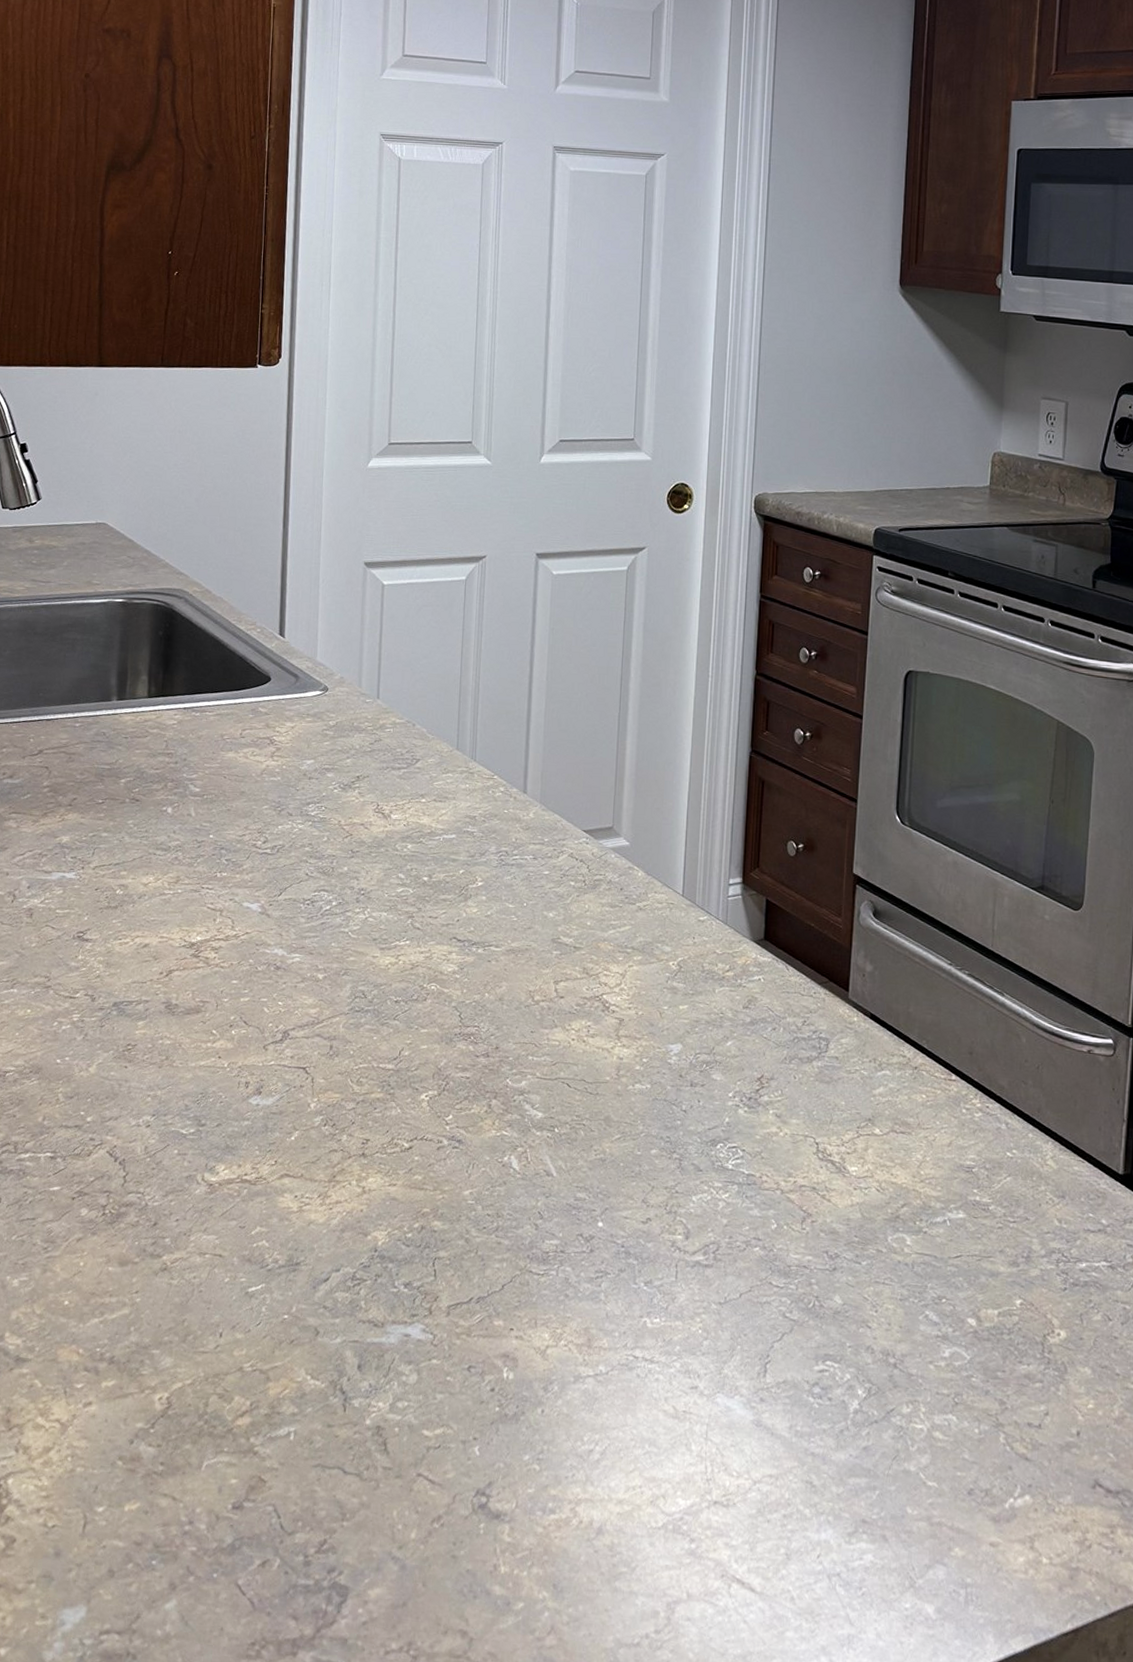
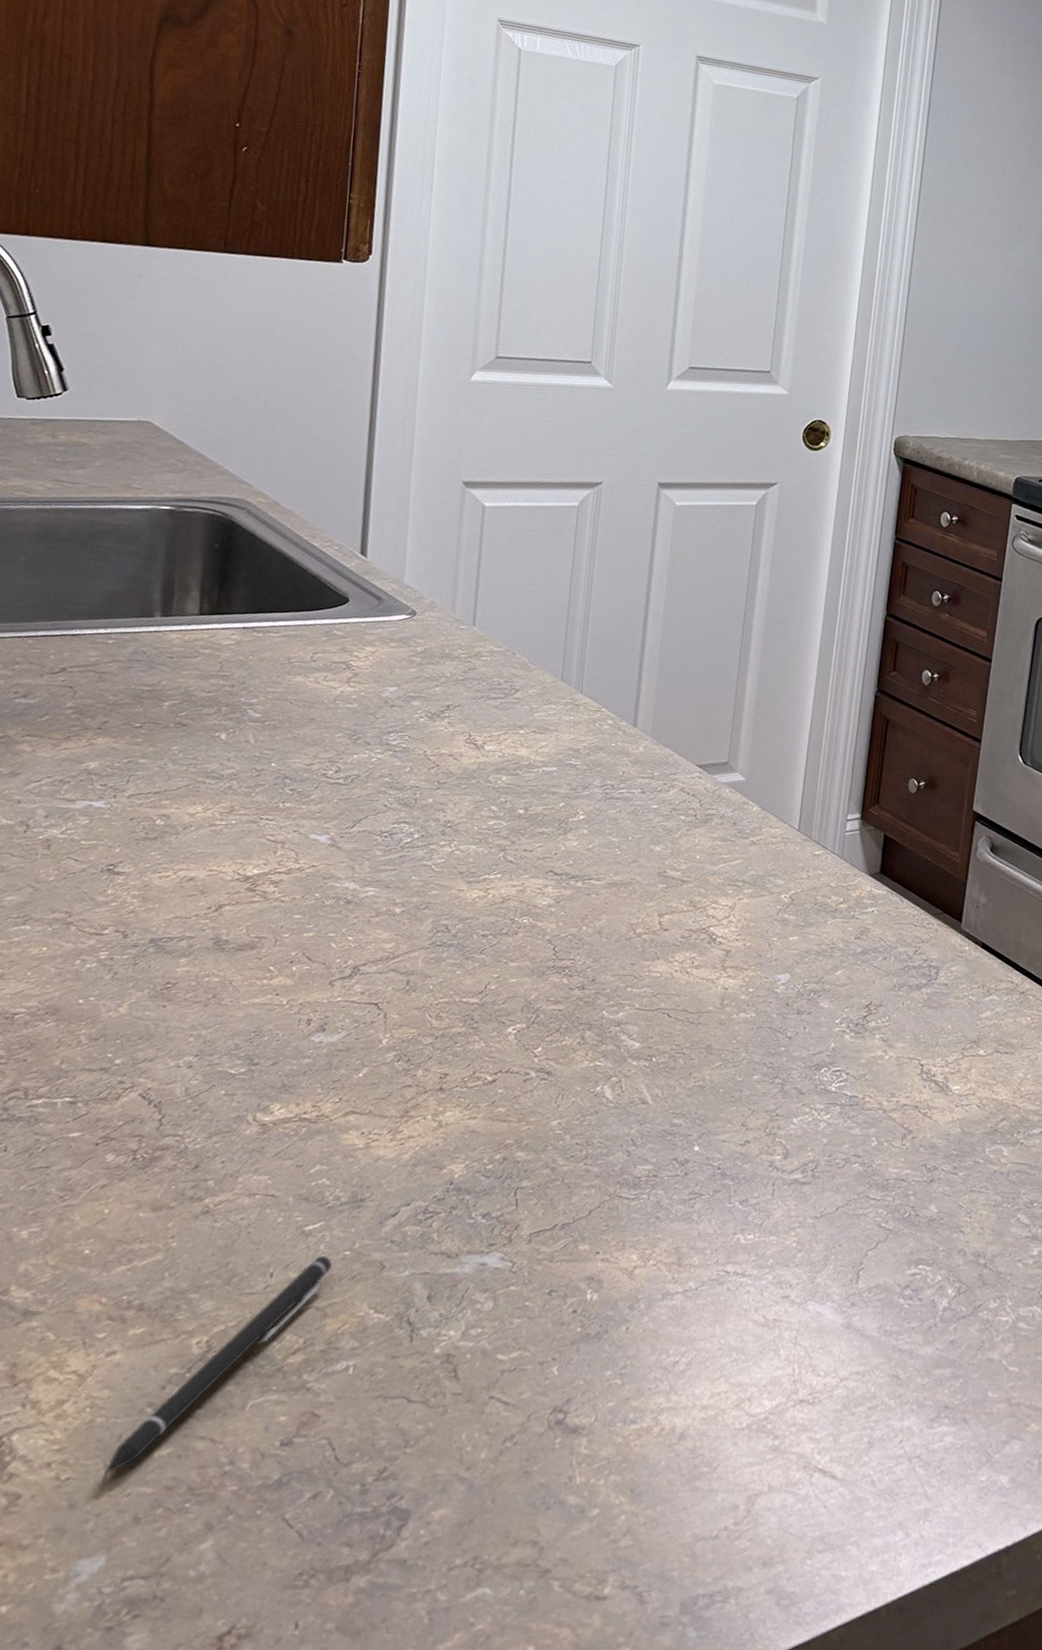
pen: none [84,1318,273,1524] -> present [104,1256,332,1474]

